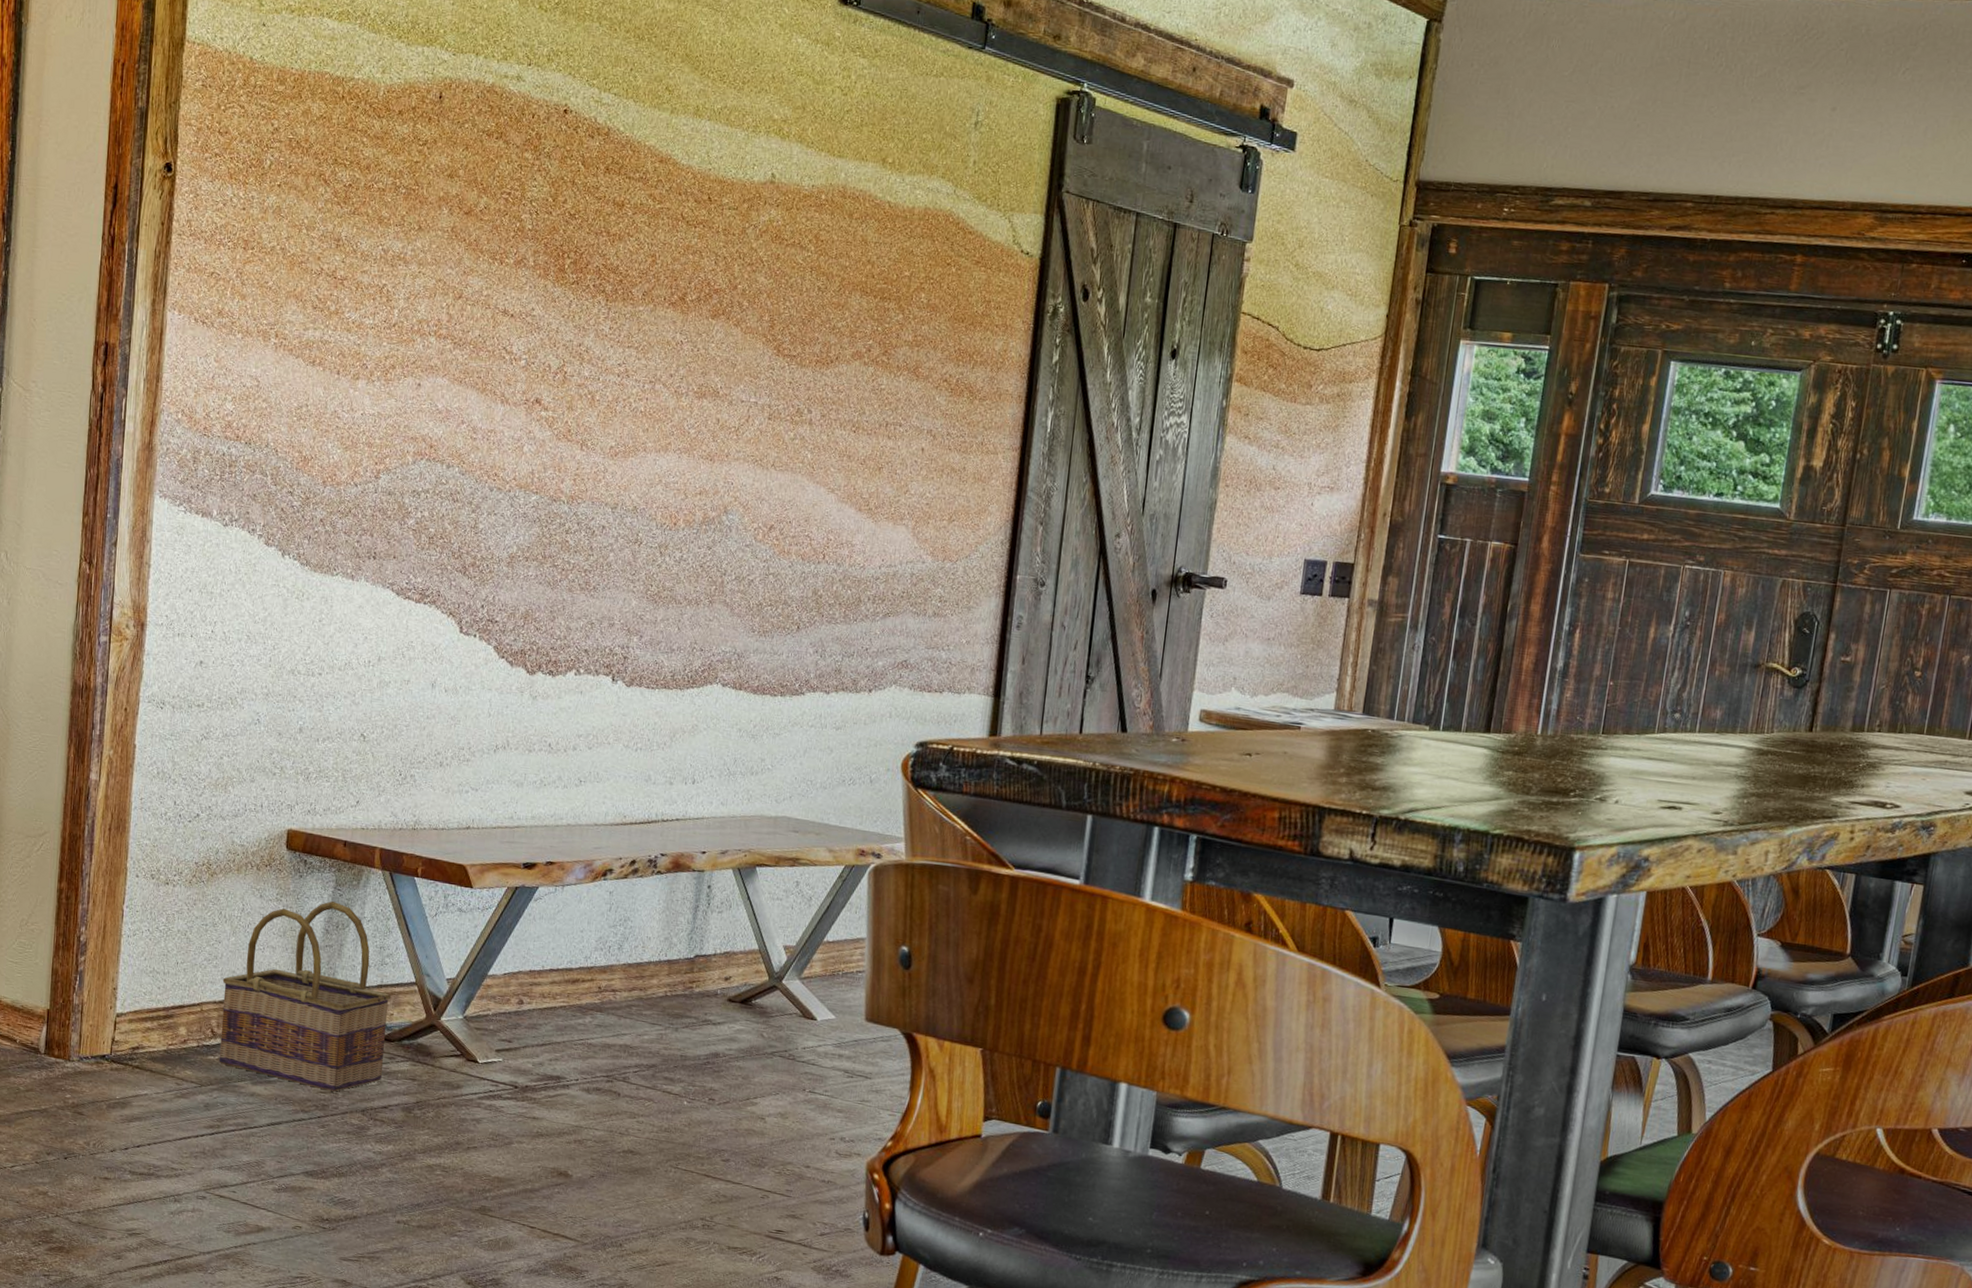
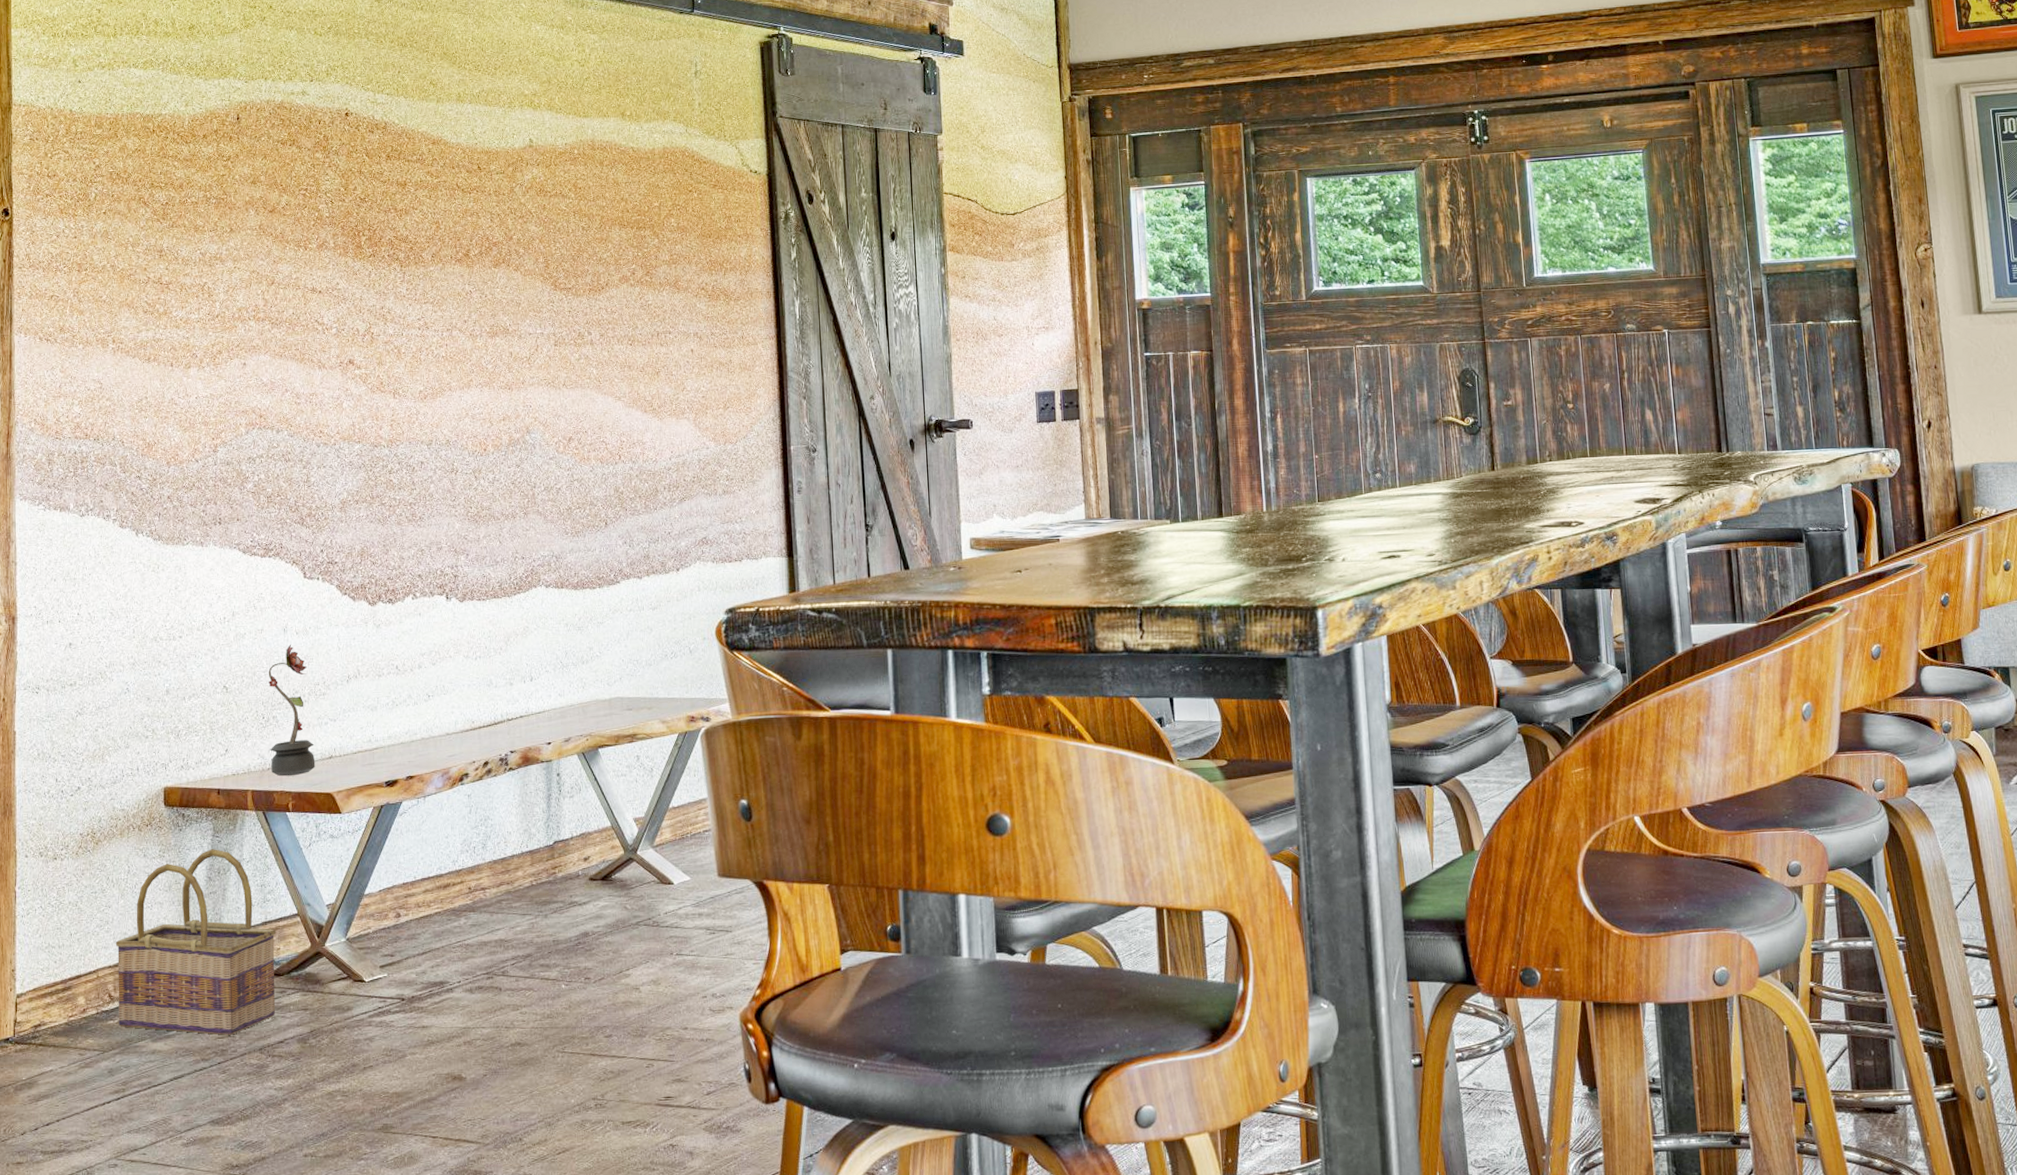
decorative plant: none [403,701,453,841] -> present [268,644,316,777]

